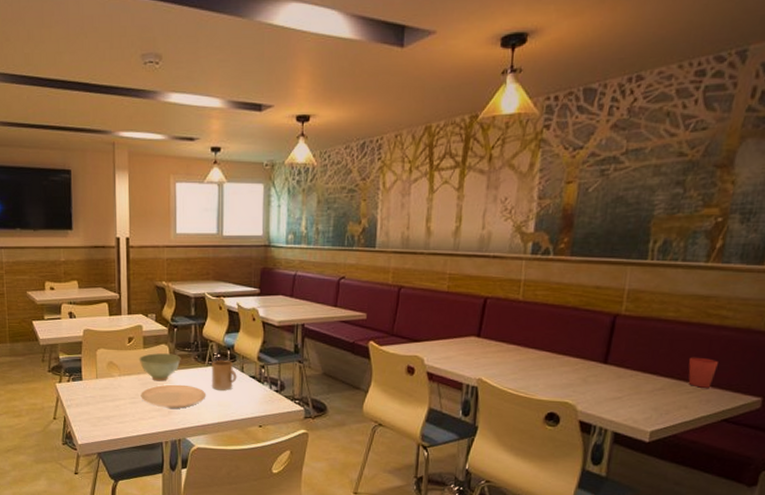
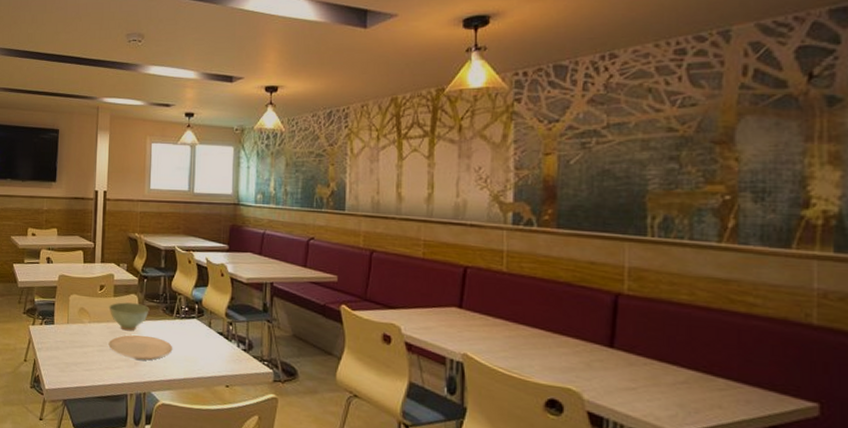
cup: present [211,359,237,390] -> none [178,313,204,346]
cup: present [688,357,718,388] -> none [714,347,753,386]

